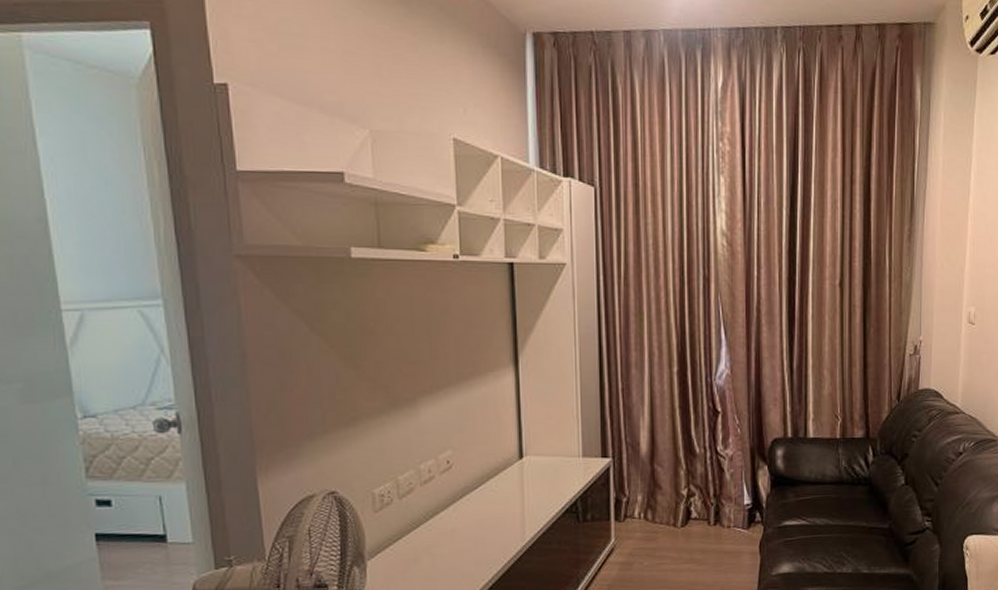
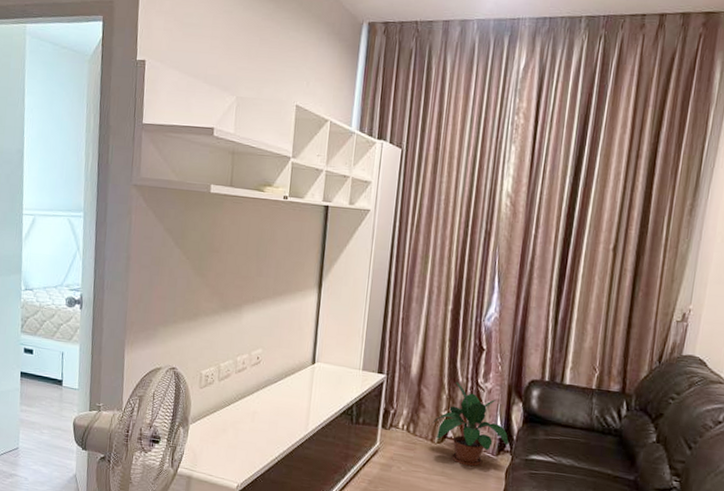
potted plant: none [672,453,758,547] -> present [432,381,509,467]

